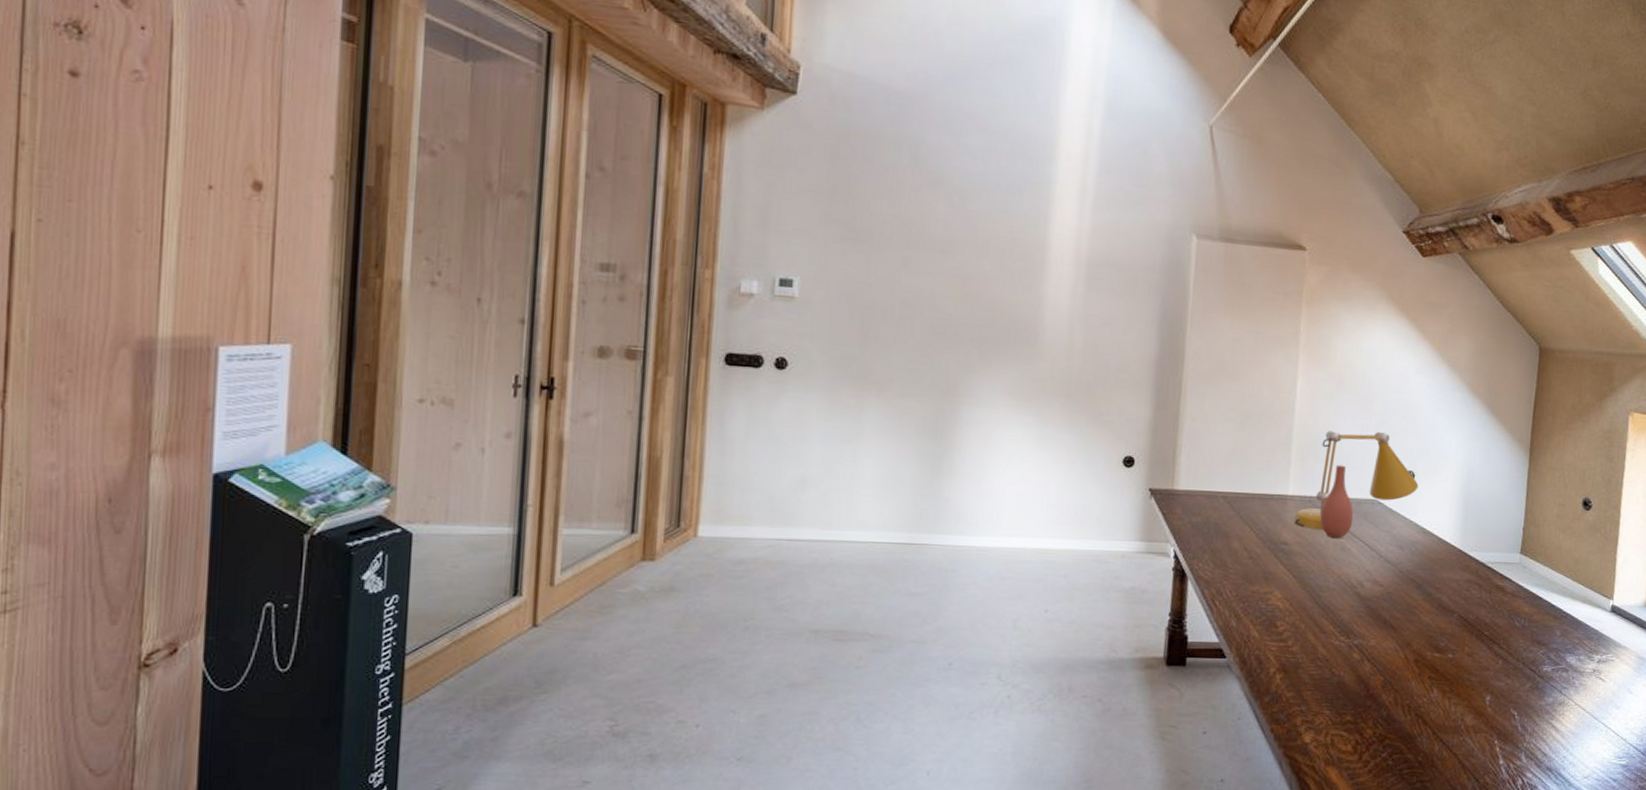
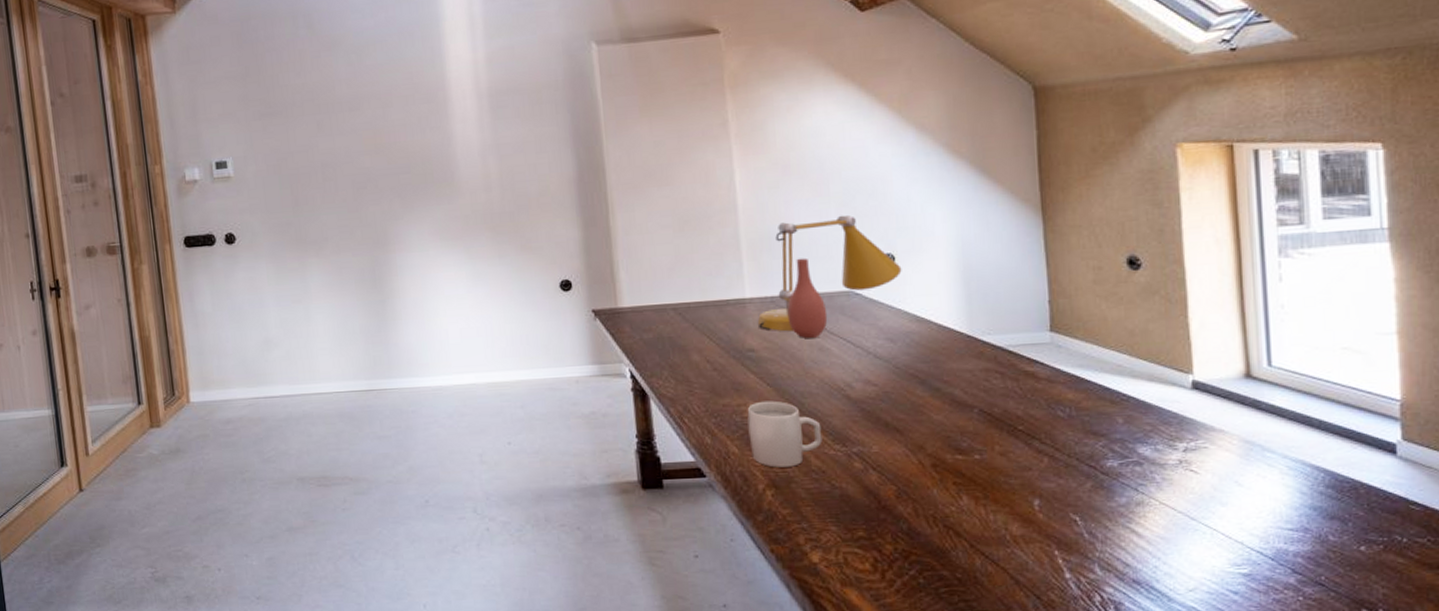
mug: none [1269,591,1332,654] -> present [747,401,823,468]

